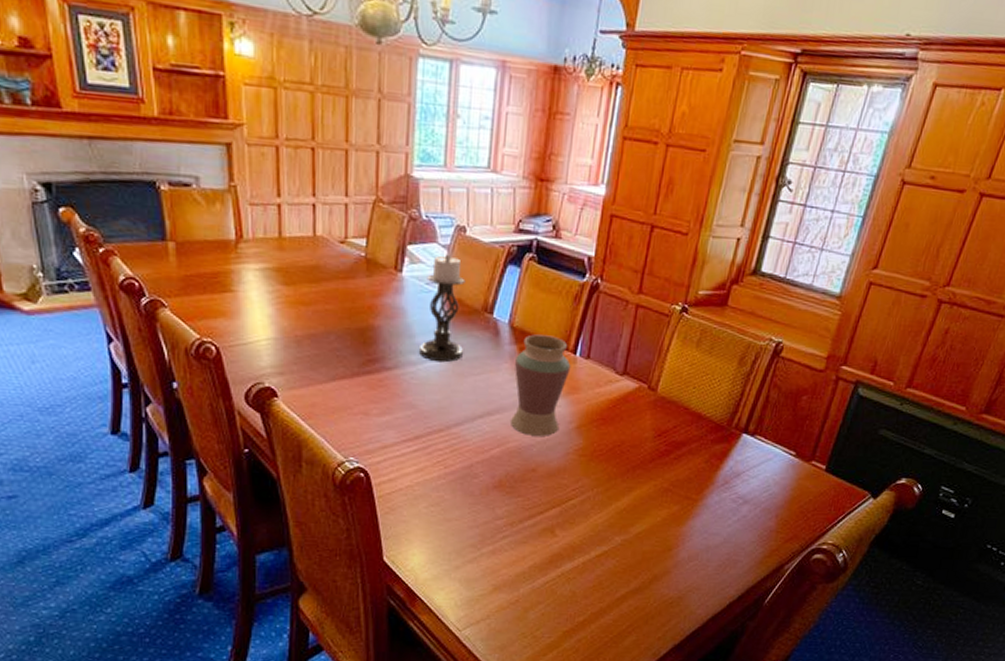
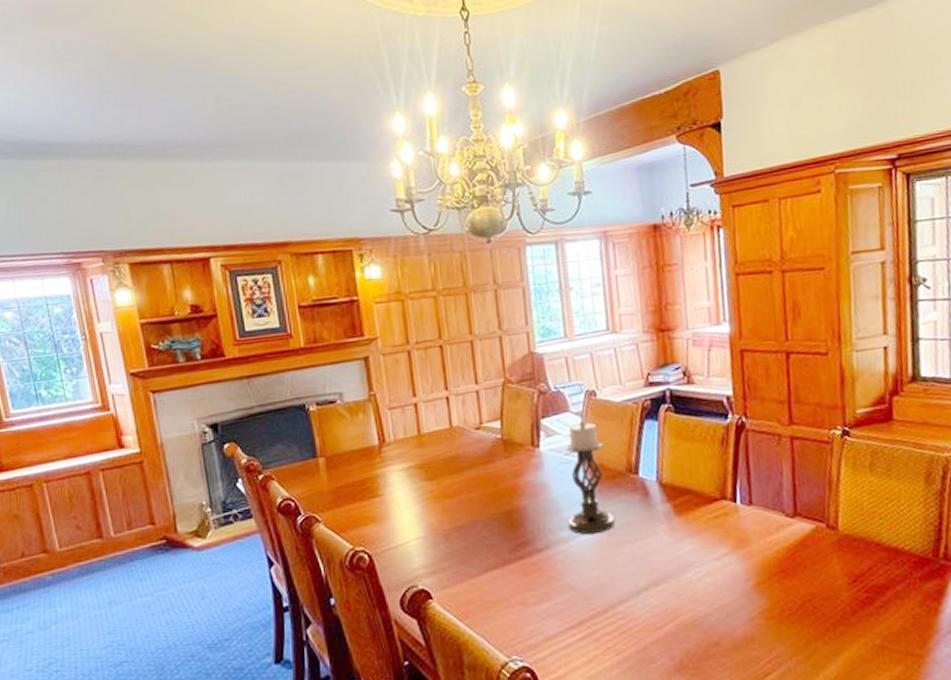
vase: present [511,334,571,436] -> none [670,486,736,603]

